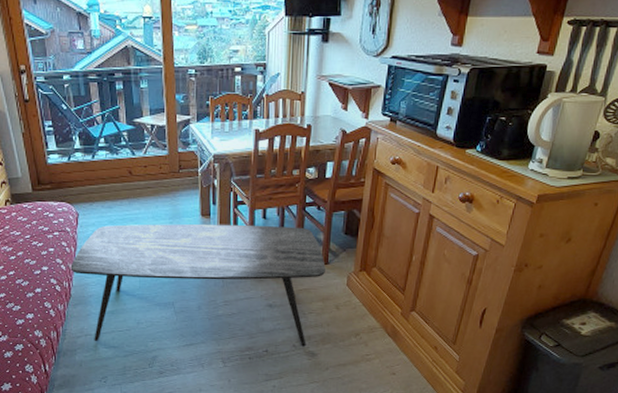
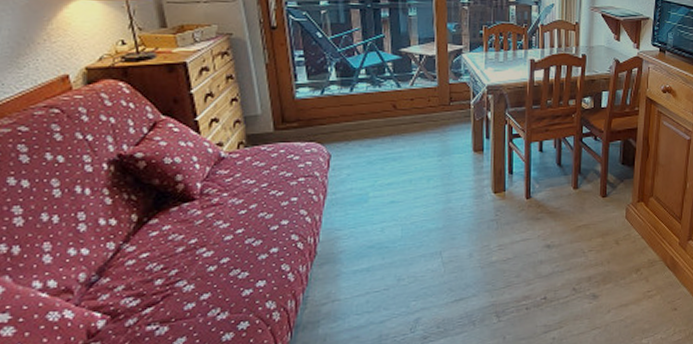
coffee table: present [70,224,326,347] -> none [317,159,604,309]

